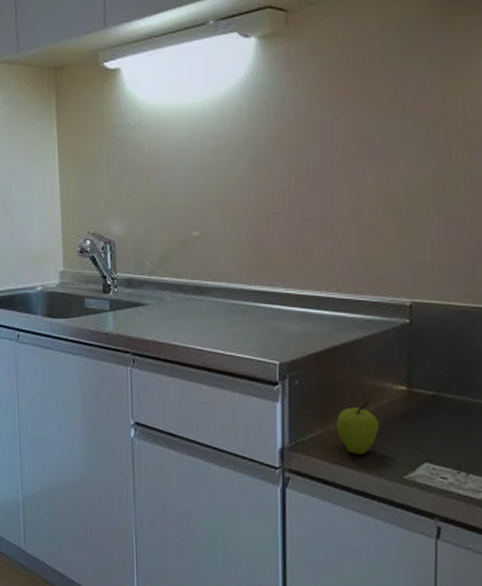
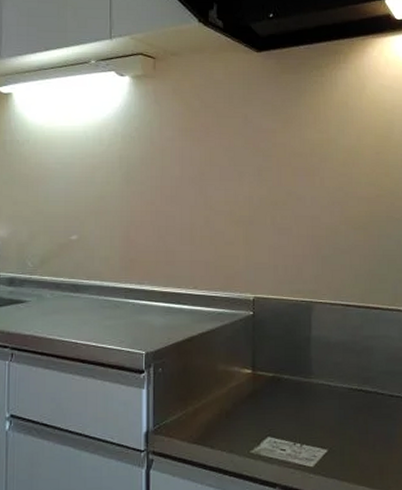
fruit: present [336,400,379,455] -> none [194,384,229,434]

